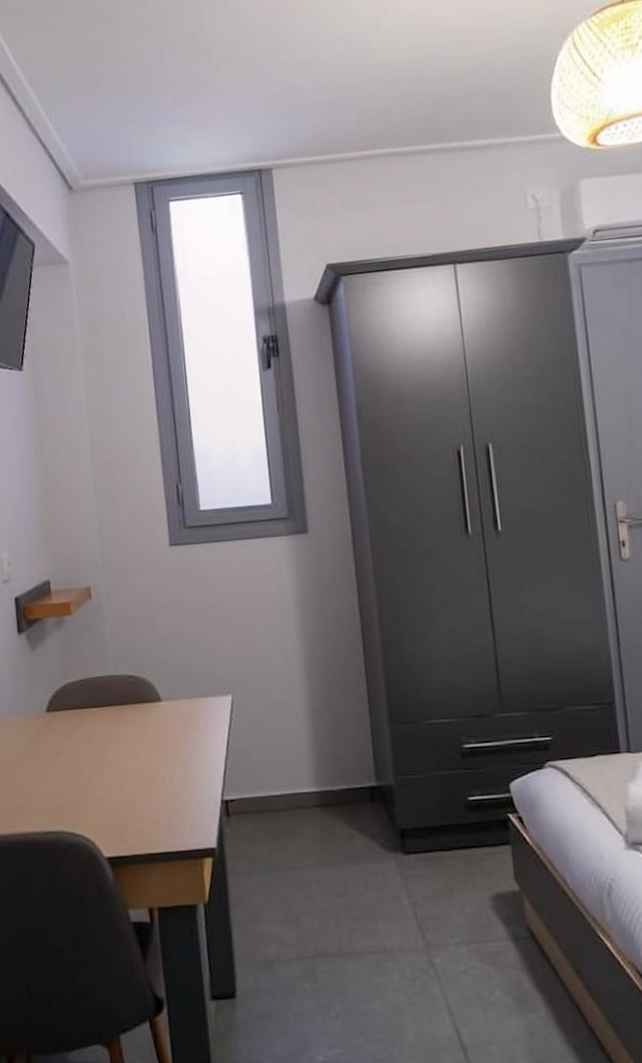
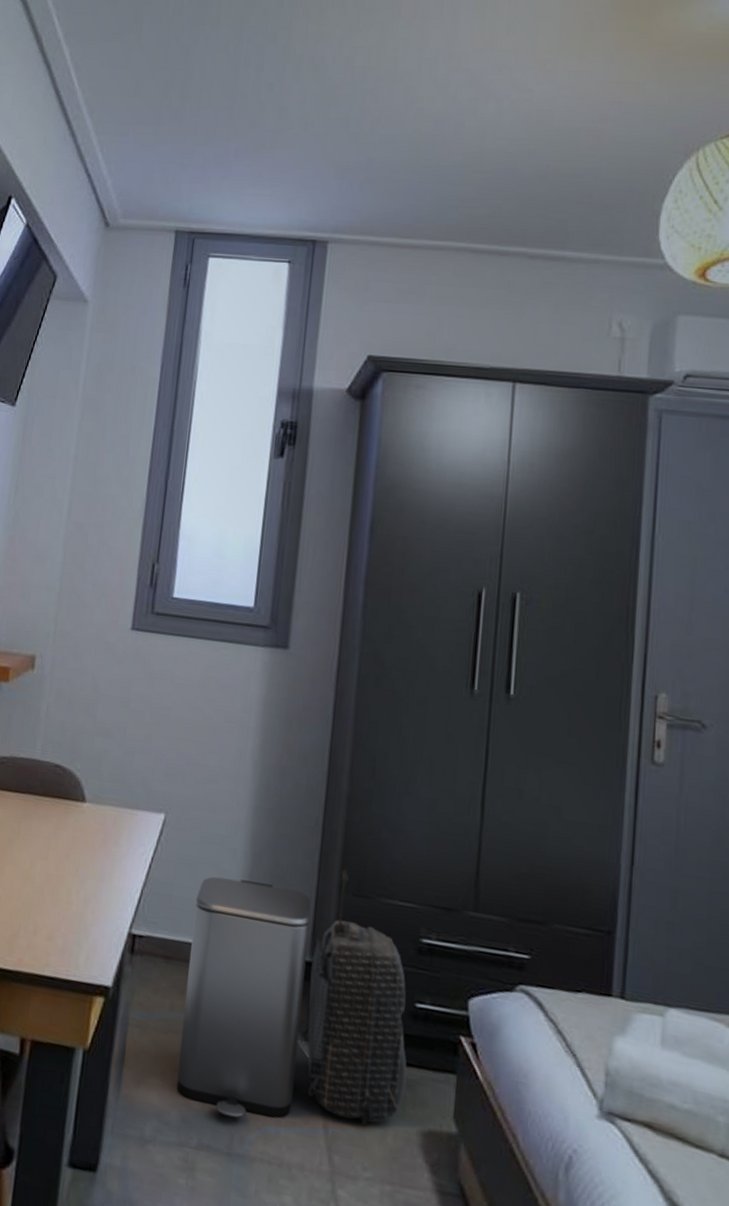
pedal bin: none [272,731,384,925] -> present [176,876,311,1118]
suitcase: none [377,705,473,904] -> present [303,869,407,1127]

